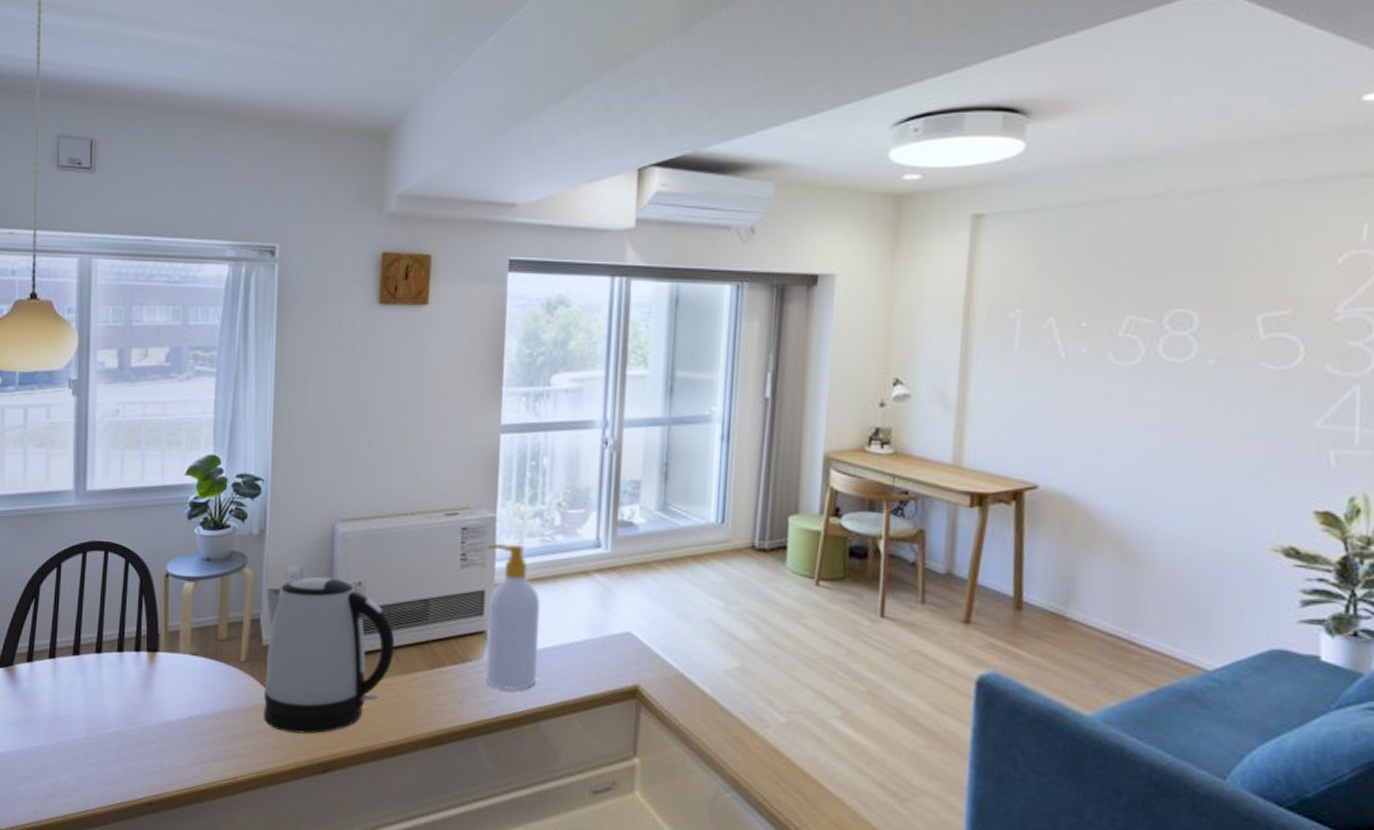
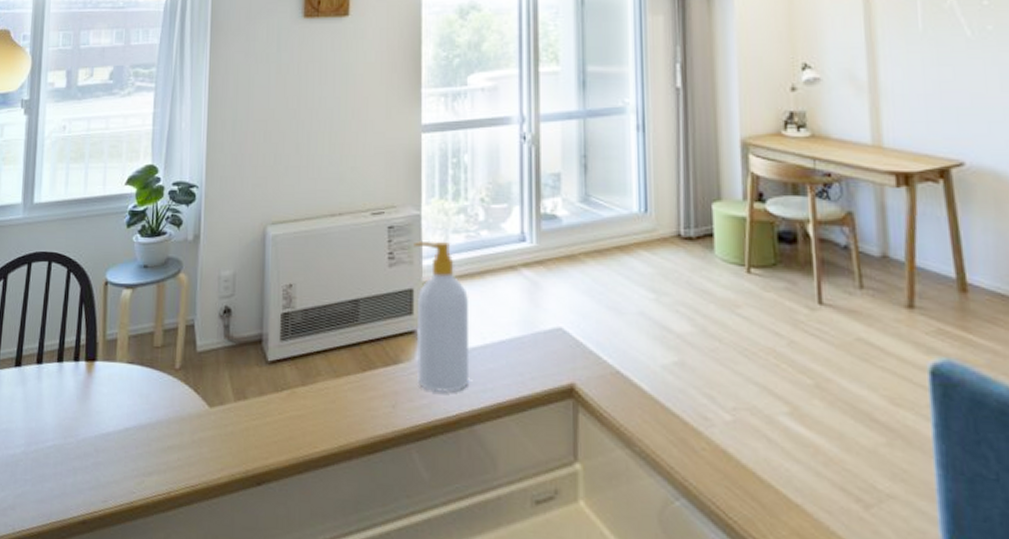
kettle: present [262,576,395,734] -> none [196,280,327,444]

